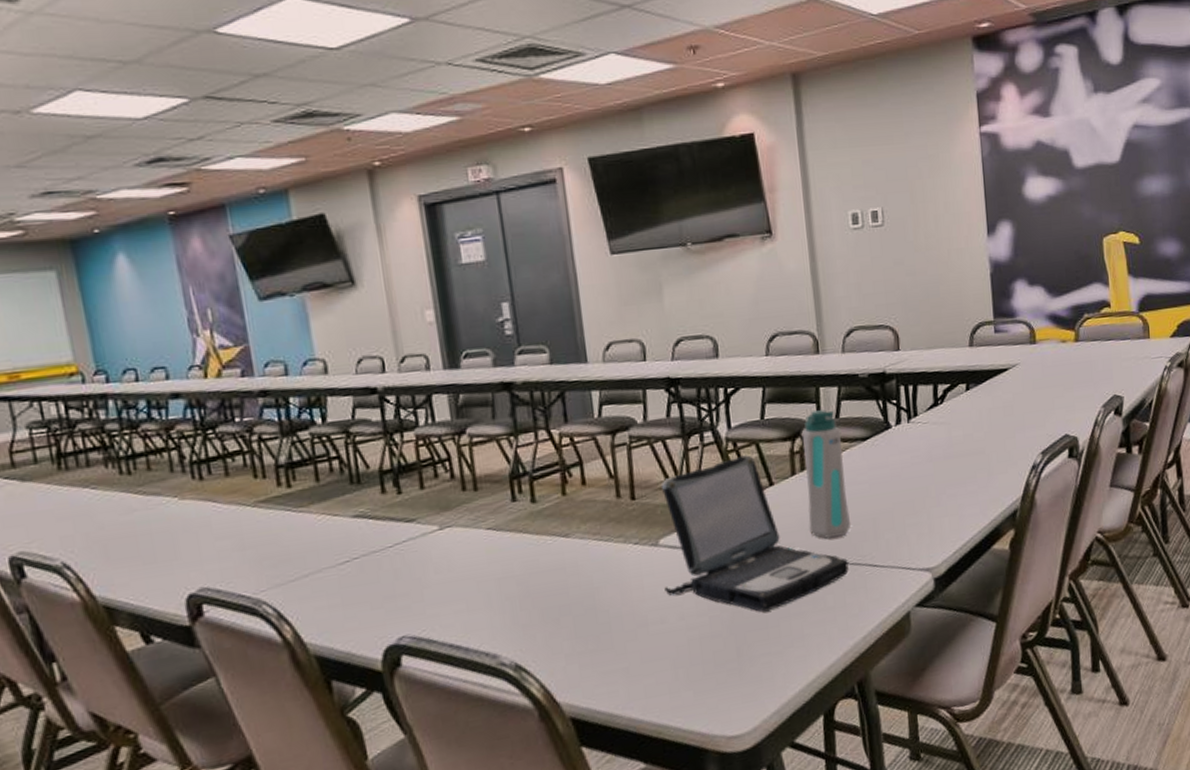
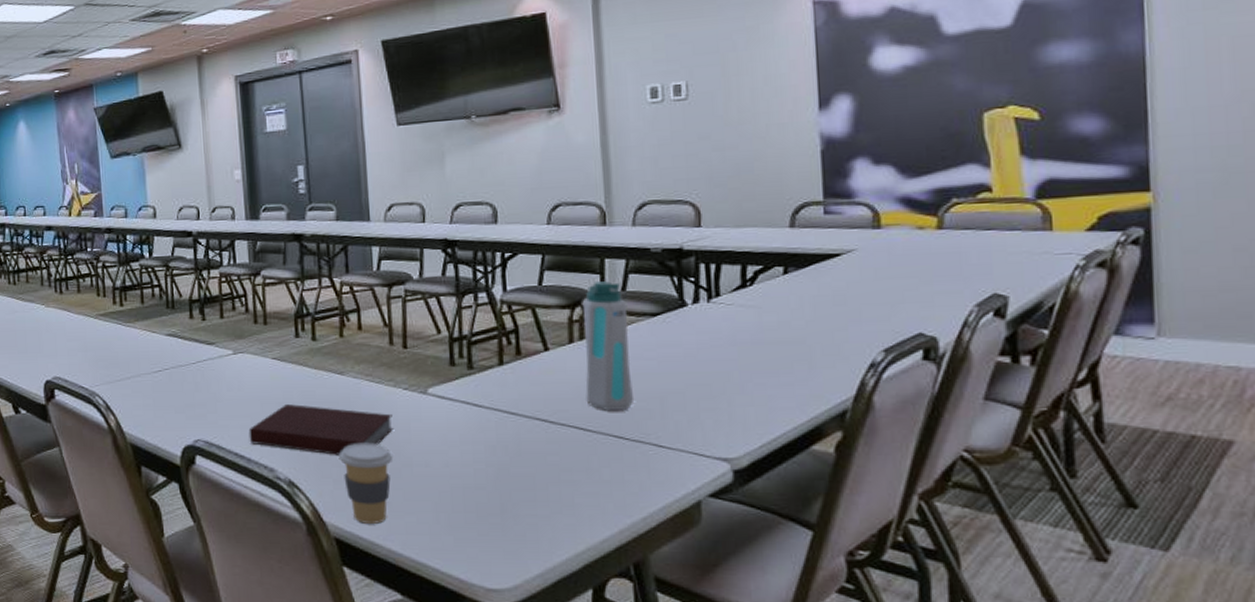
notebook: none [464,573,626,631] -> present [248,404,393,455]
coffee cup: none [570,607,628,696] -> present [340,443,393,524]
laptop: present [661,455,849,612] -> none [430,318,629,474]

